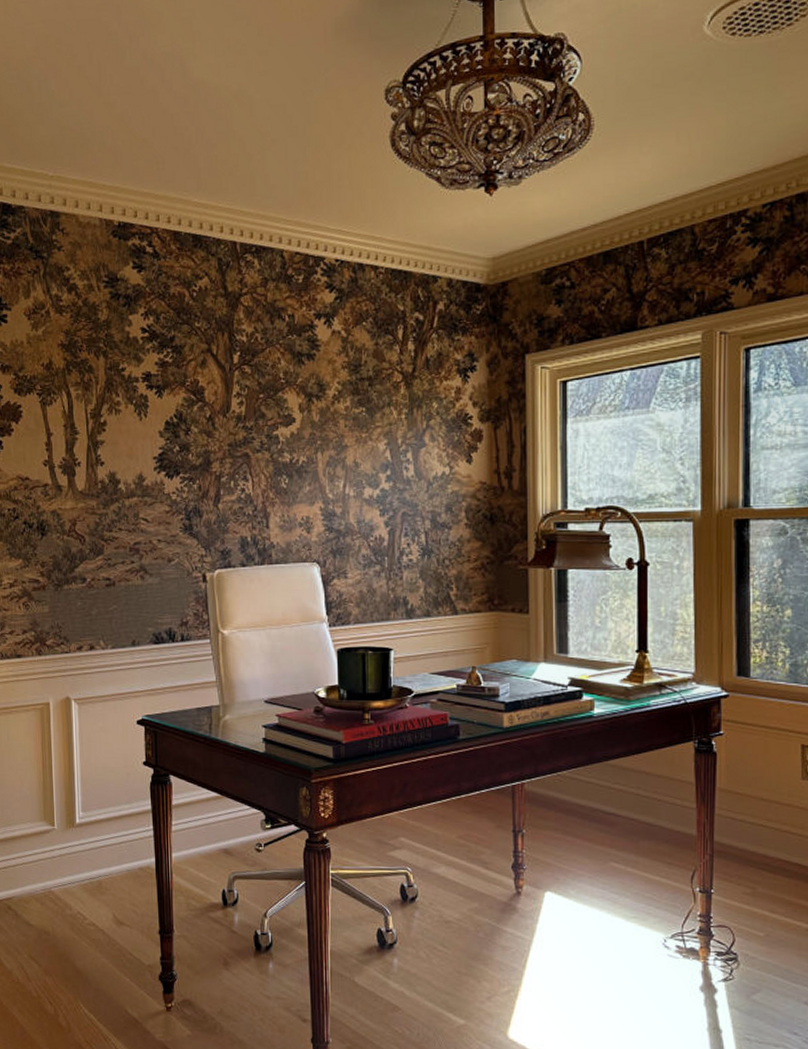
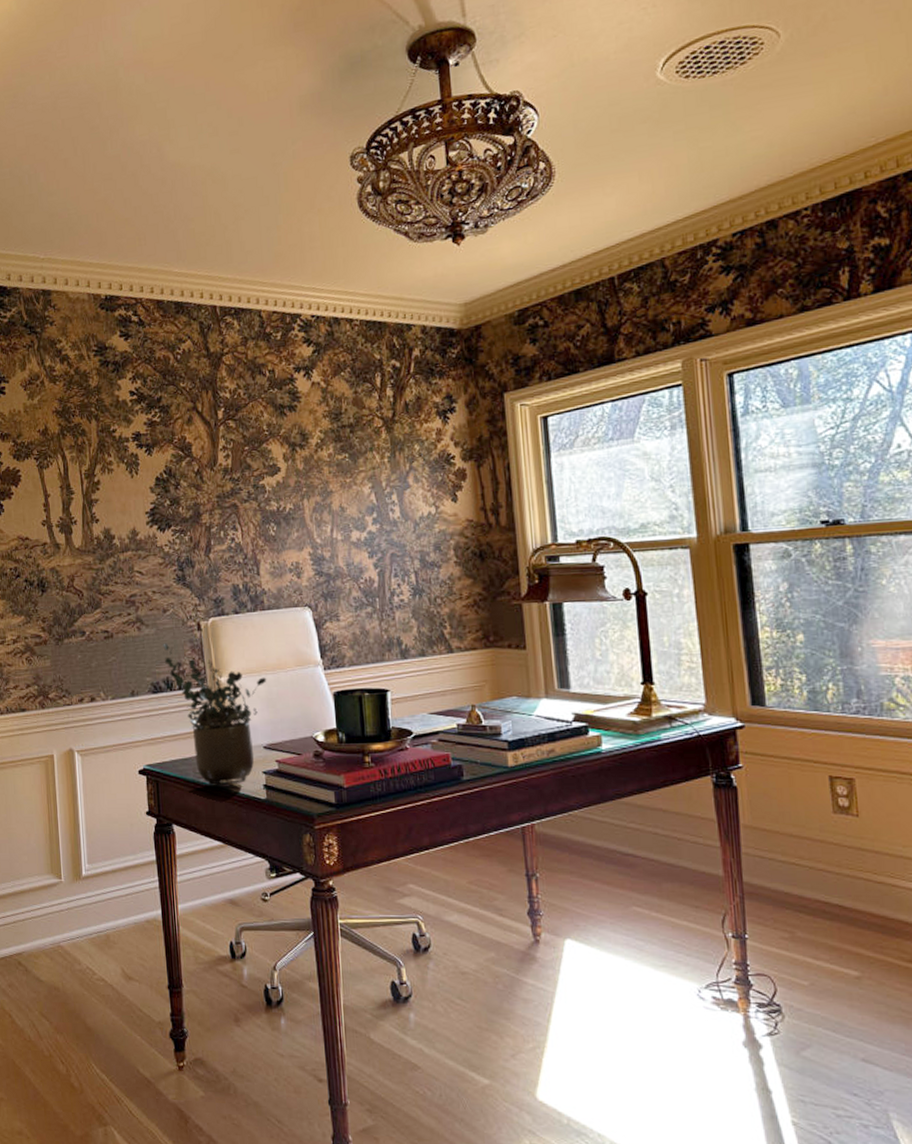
potted plant: none [166,593,271,739] -> present [163,643,267,786]

